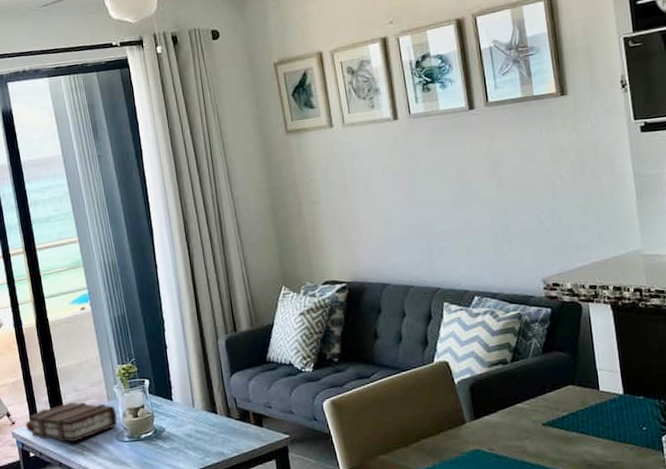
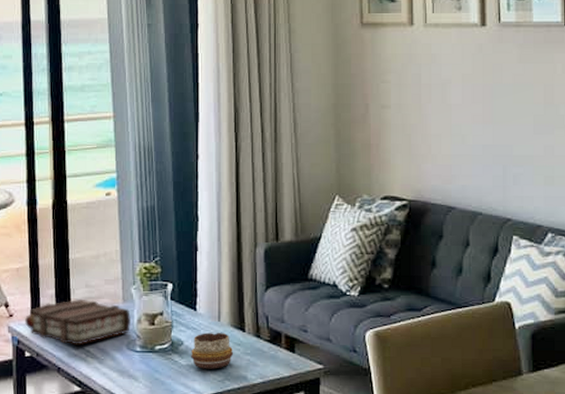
decorative bowl: none [172,417,210,450] -> present [191,333,234,369]

